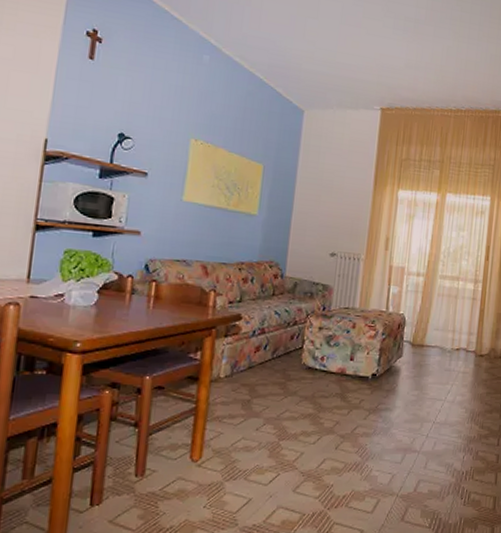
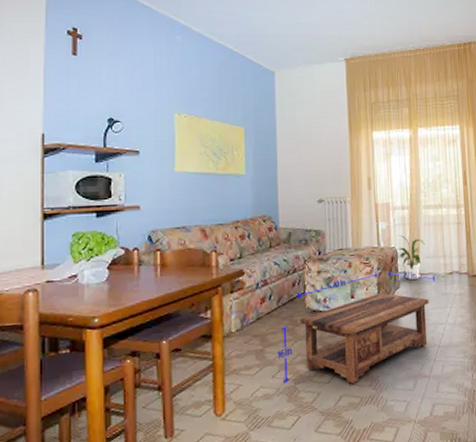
coffee table: none [264,337,441,448] -> present [277,271,435,384]
house plant: none [406,302,435,350] -> present [397,235,425,280]

